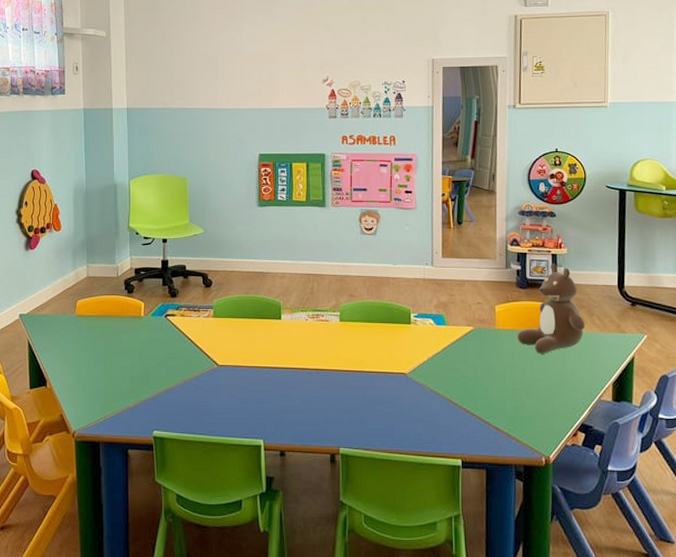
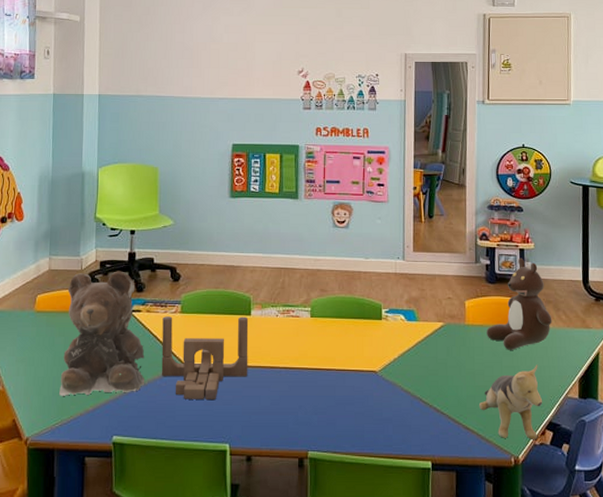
teddy bear: none [102,277,181,394] -> present [59,271,145,396]
toy blocks: none [196,320,280,399] -> present [161,316,249,401]
plush toy: none [510,368,575,440] -> present [479,365,543,439]

